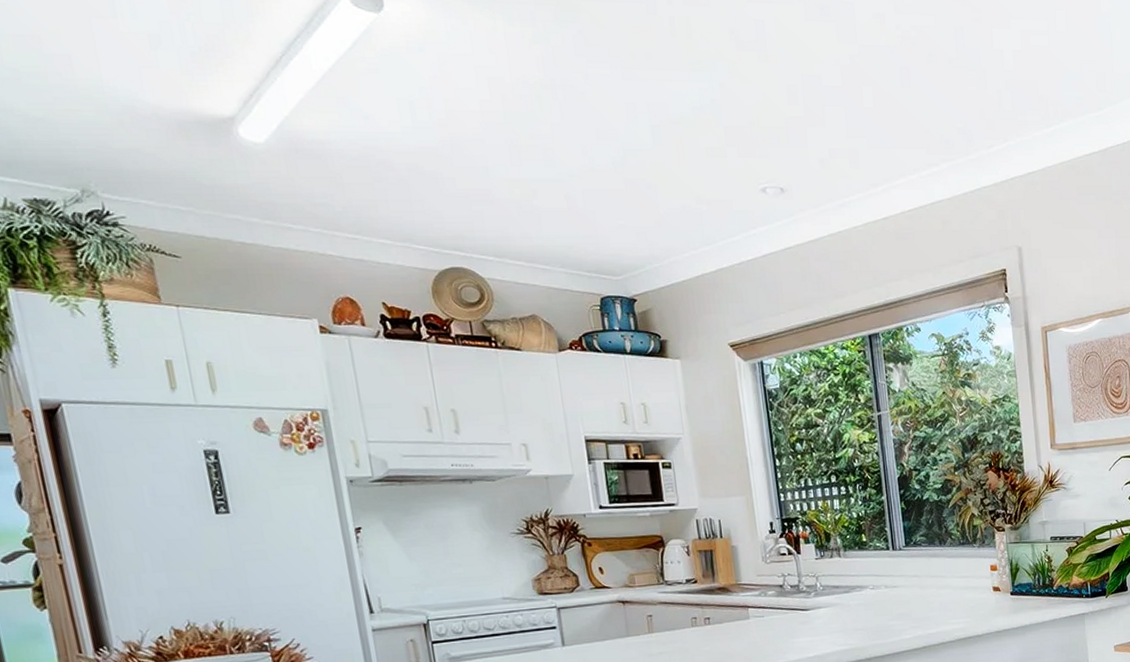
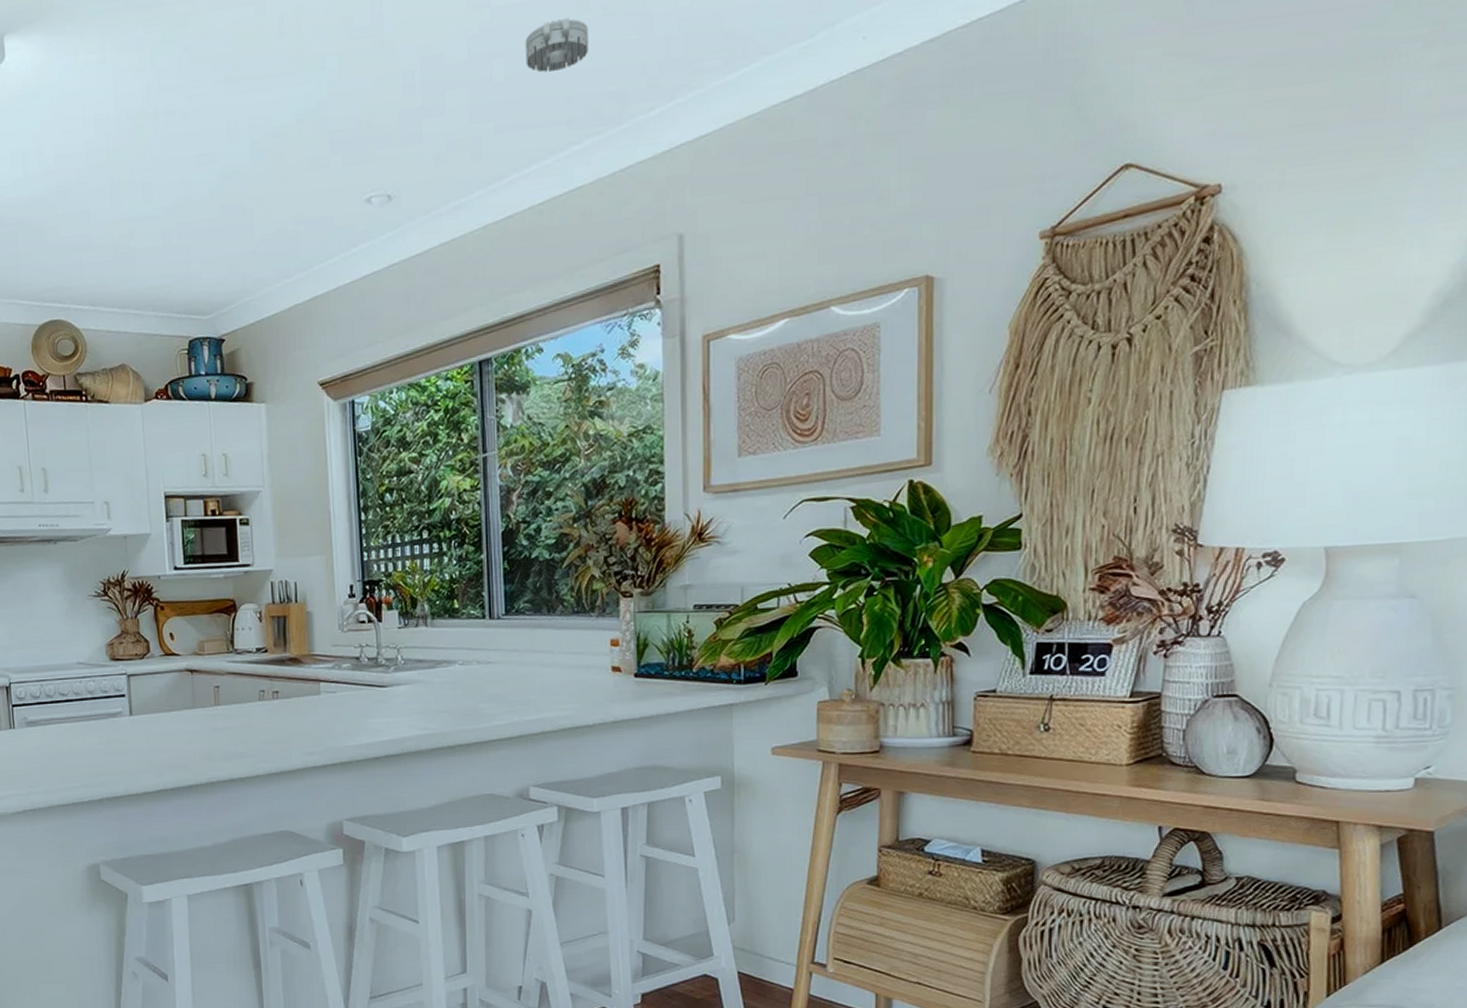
smoke detector: none [888,63,939,105] -> present [525,17,589,73]

